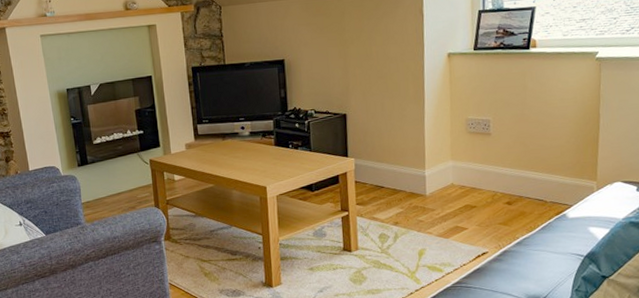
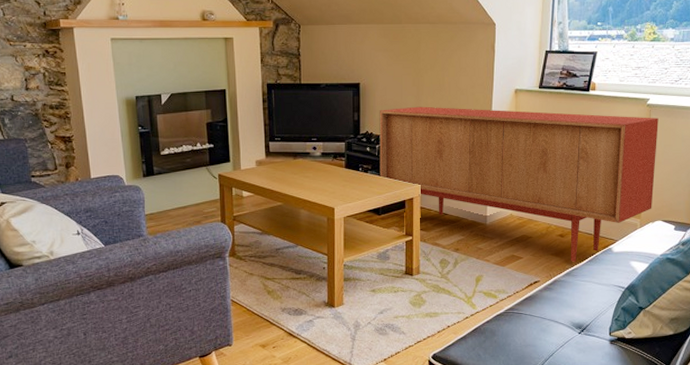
sideboard: none [306,71,611,231] -> present [379,106,659,262]

